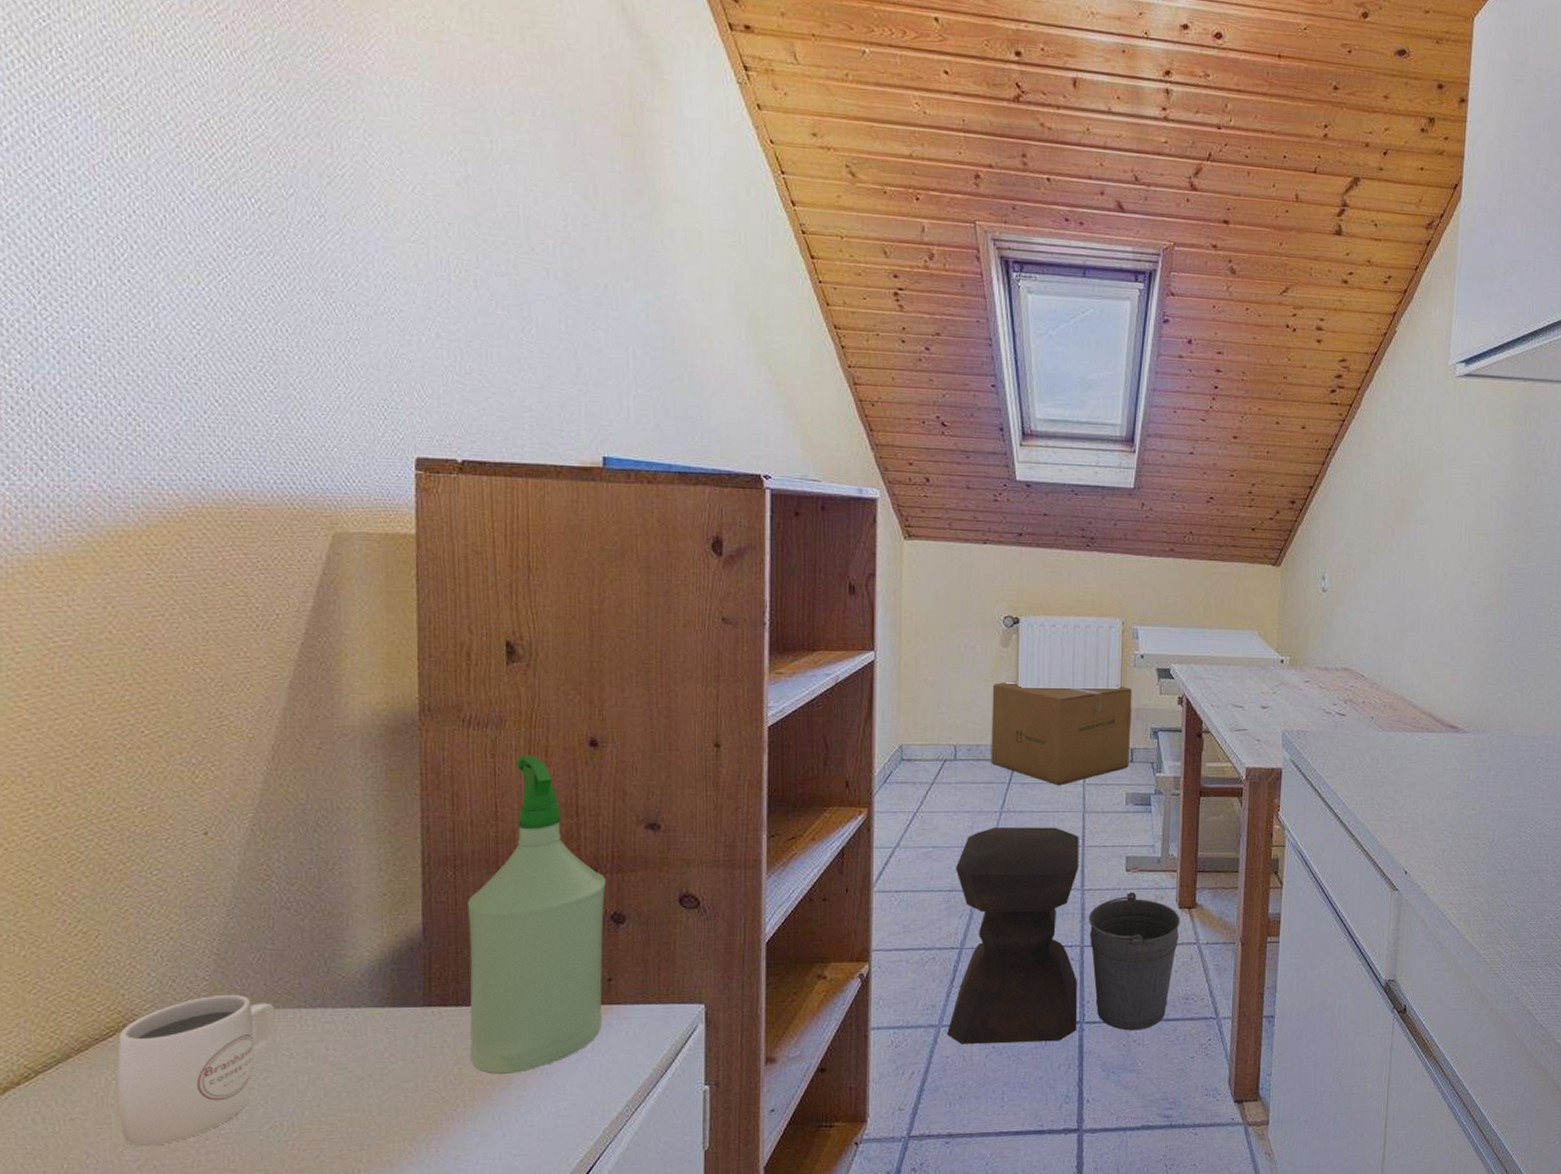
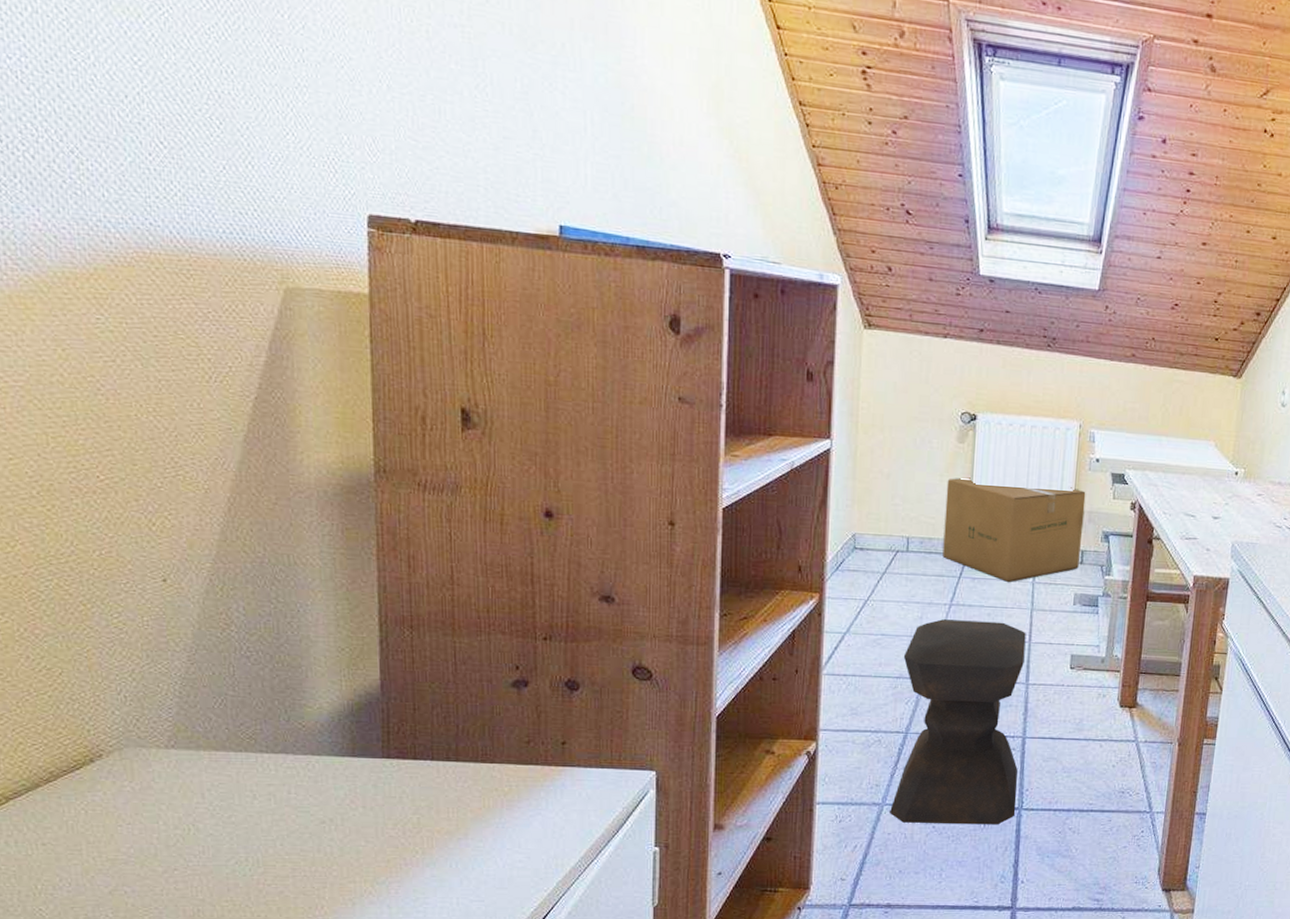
mug: present [115,994,276,1147] -> none [84,735,239,873]
spray bottle: present [466,755,607,1074] -> none [423,521,561,825]
bucket: present [1088,891,1180,1031] -> none [1031,688,1121,819]

